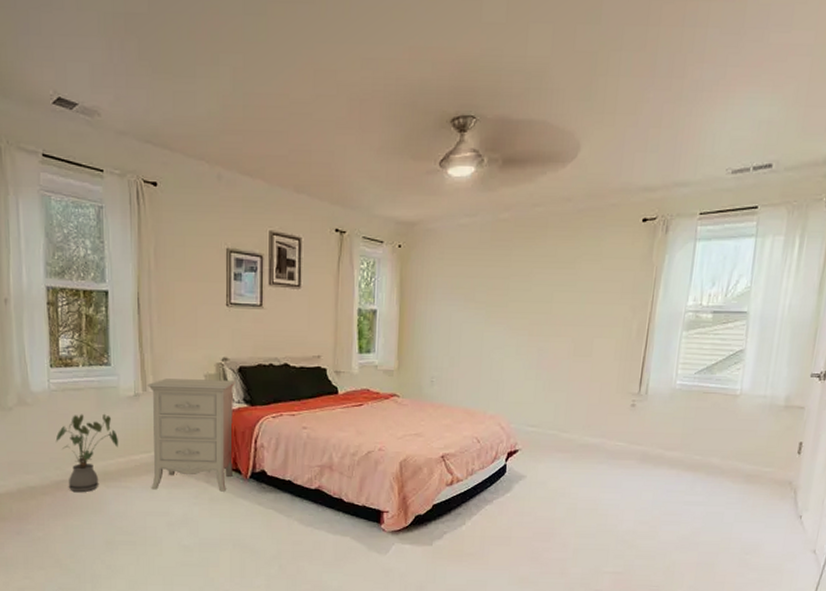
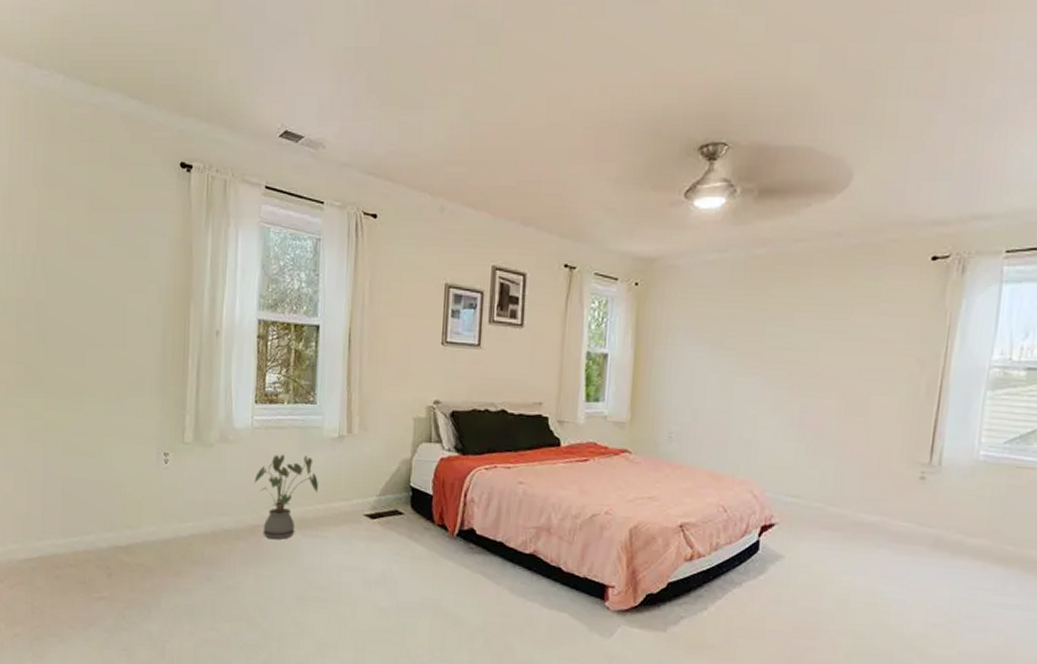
nightstand: present [148,379,237,492] -> none [349,420,448,550]

